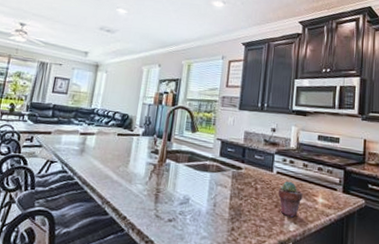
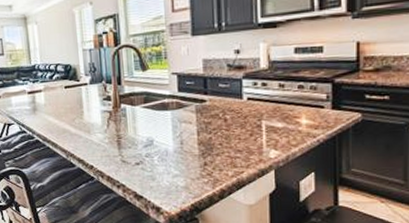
potted succulent: present [278,180,303,218] -> none [251,105,282,144]

